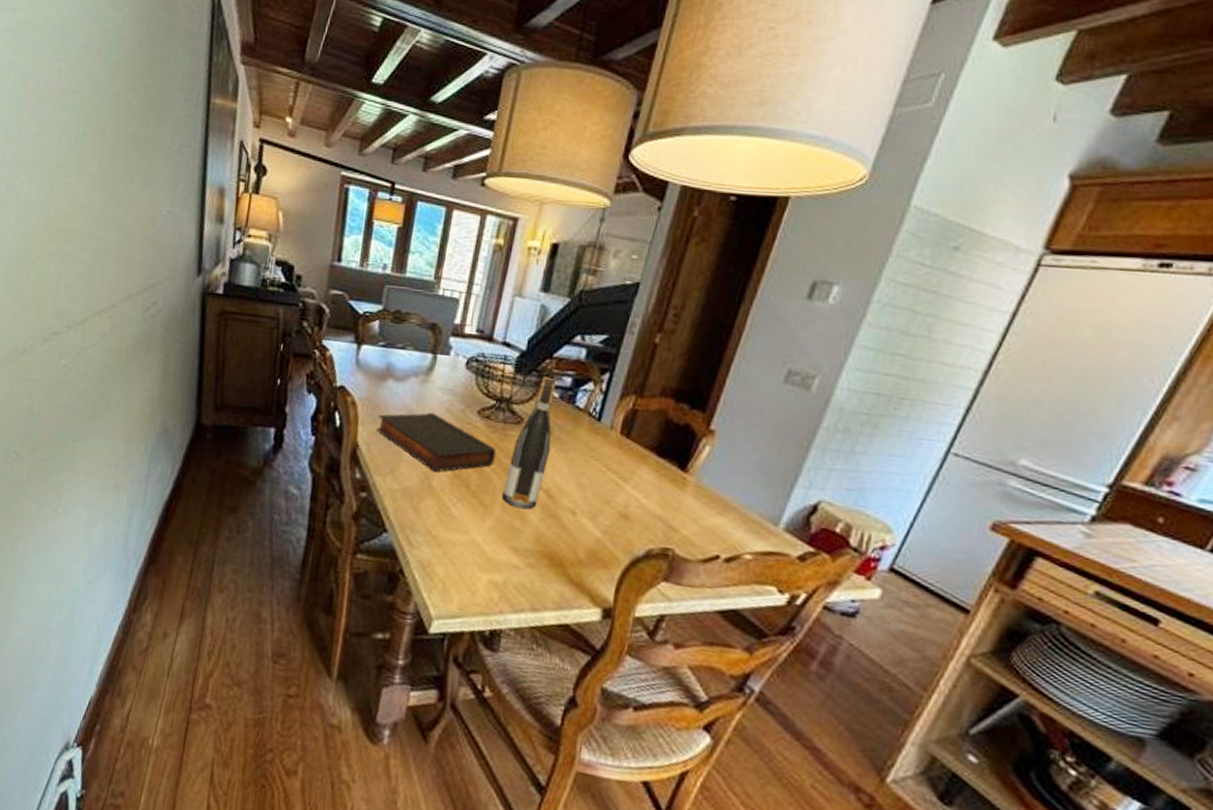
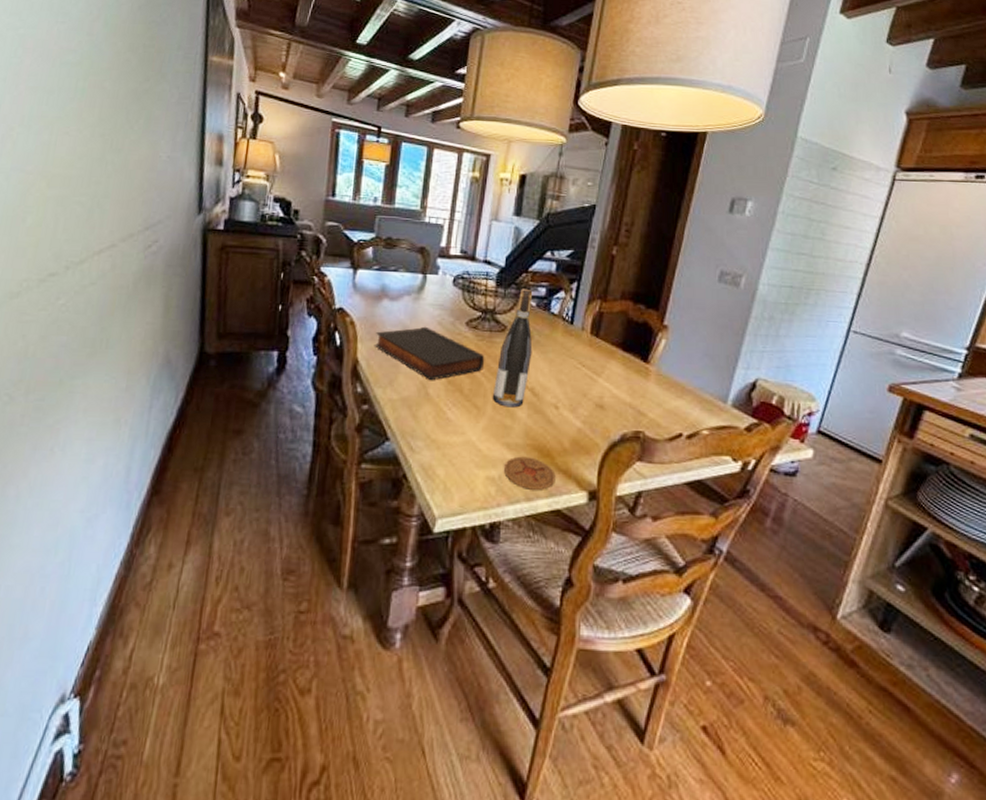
coaster: none [509,562,567,602] -> present [504,456,556,490]

